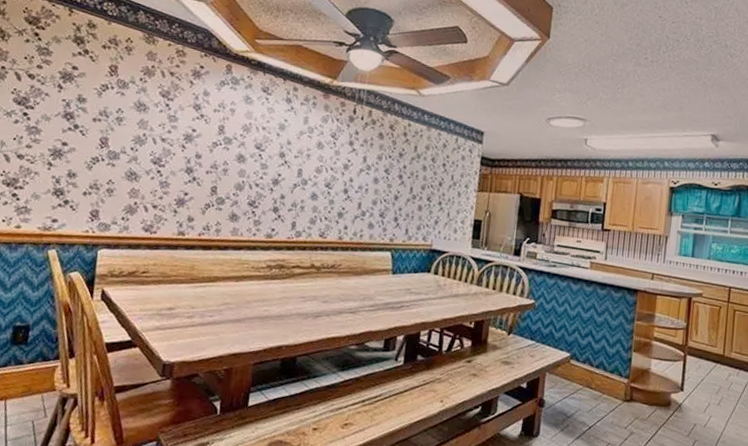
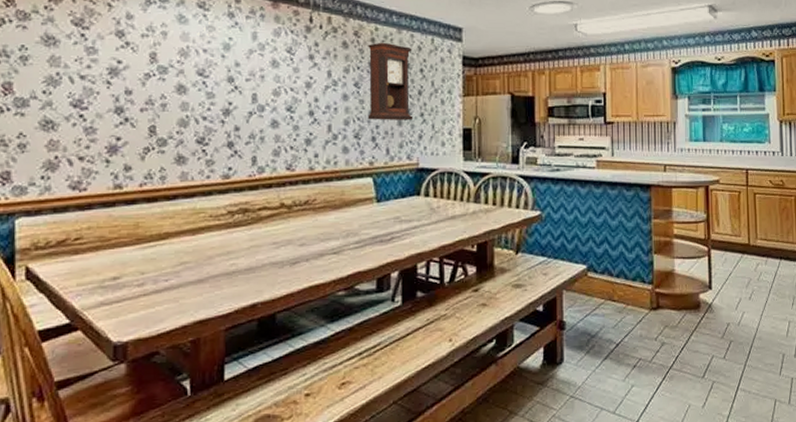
pendulum clock: none [393,136,438,207] -> present [367,42,413,121]

